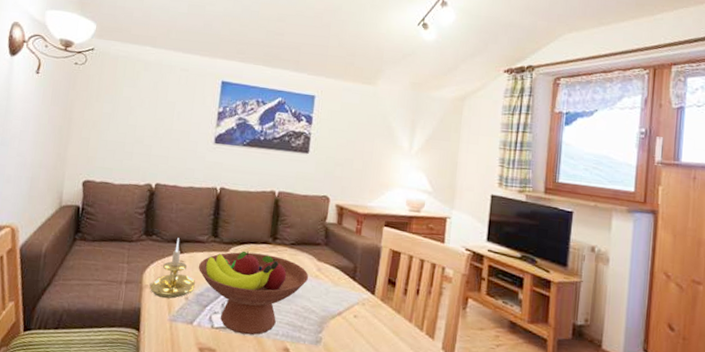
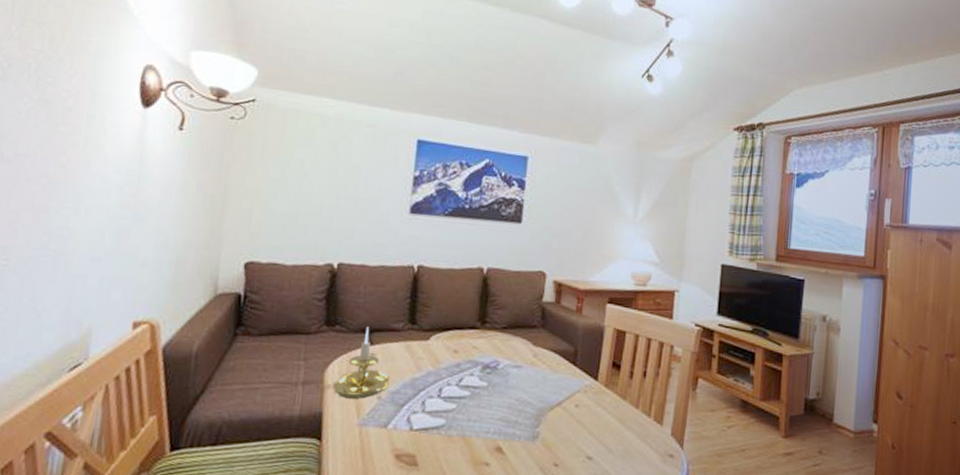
fruit bowl: present [198,251,309,335] -> none [392,338,524,436]

